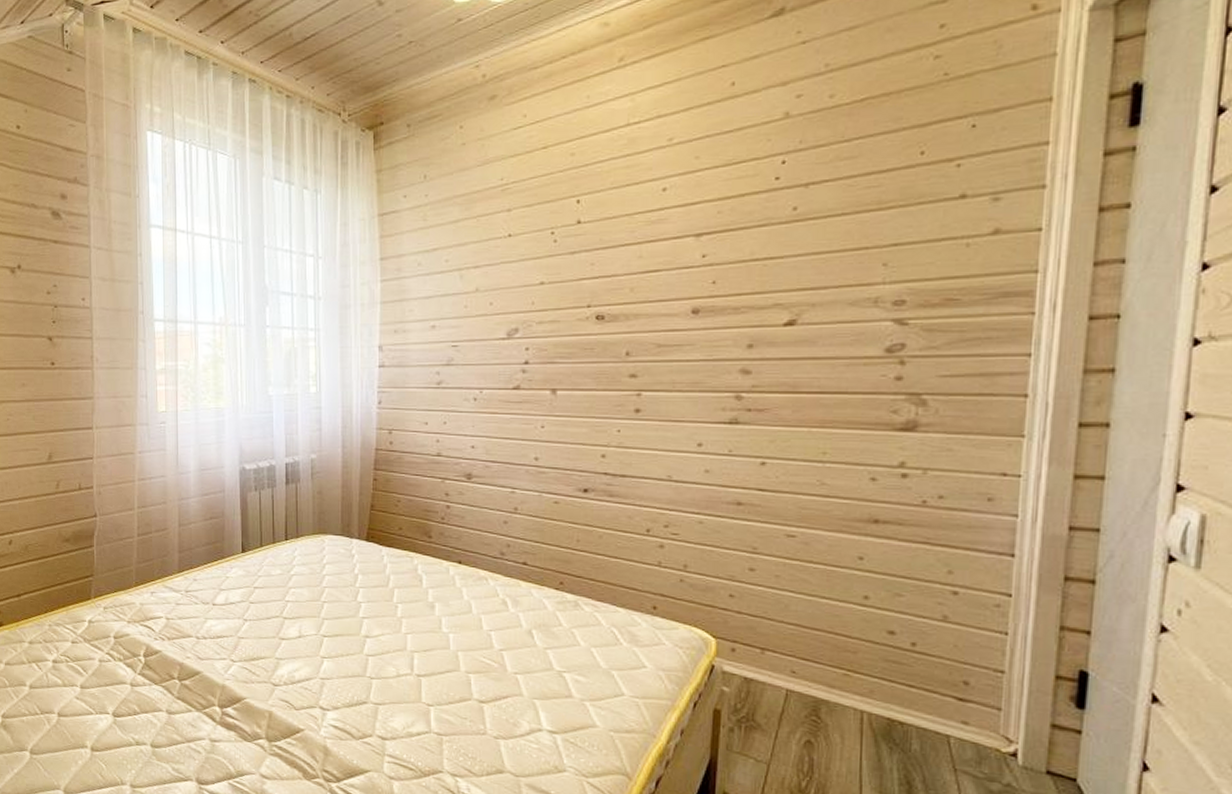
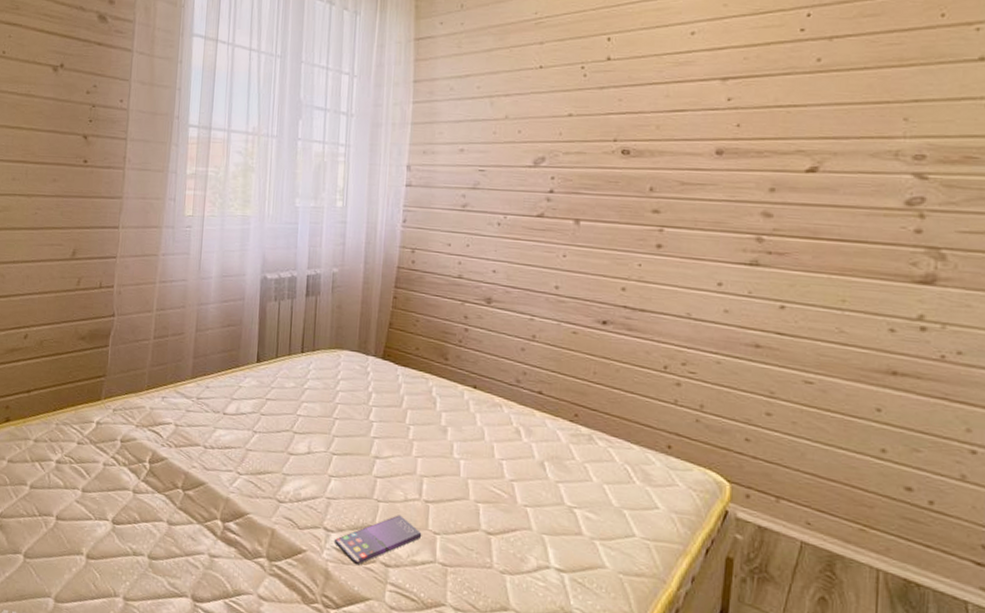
smartphone: none [331,690,416,739] -> present [335,515,422,564]

